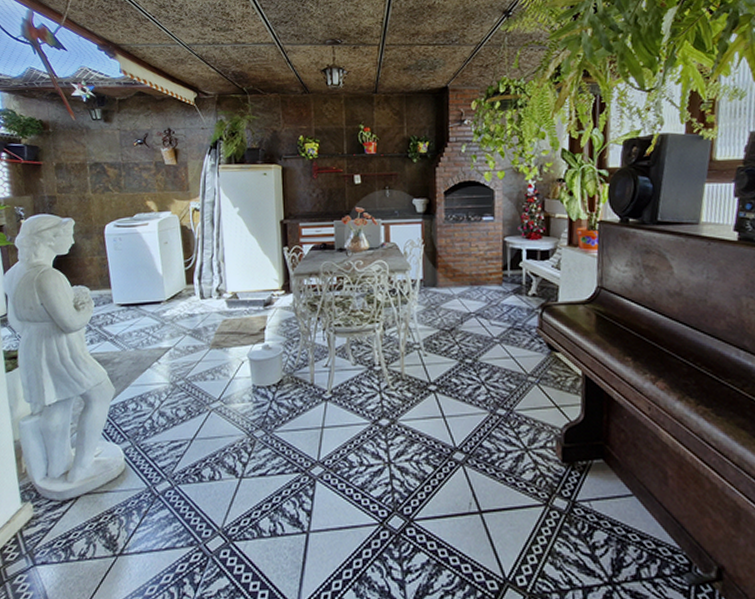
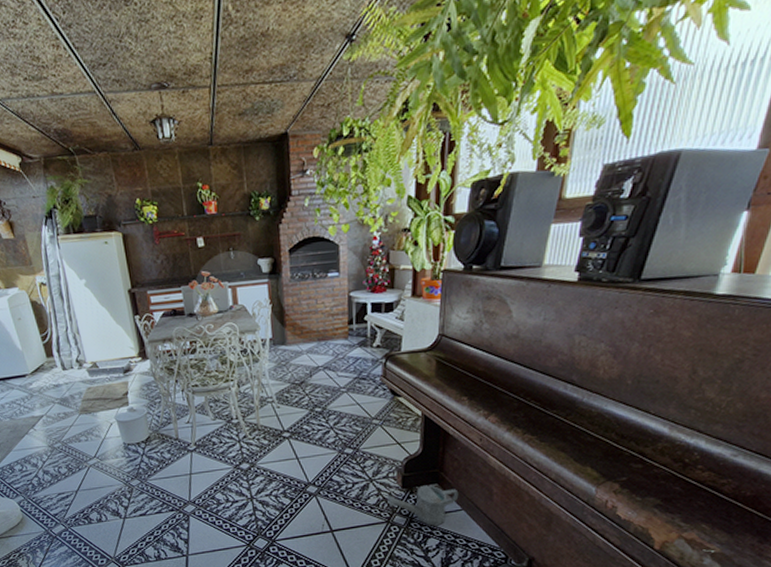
watering can: none [545,460,628,514] -> present [387,485,459,526]

